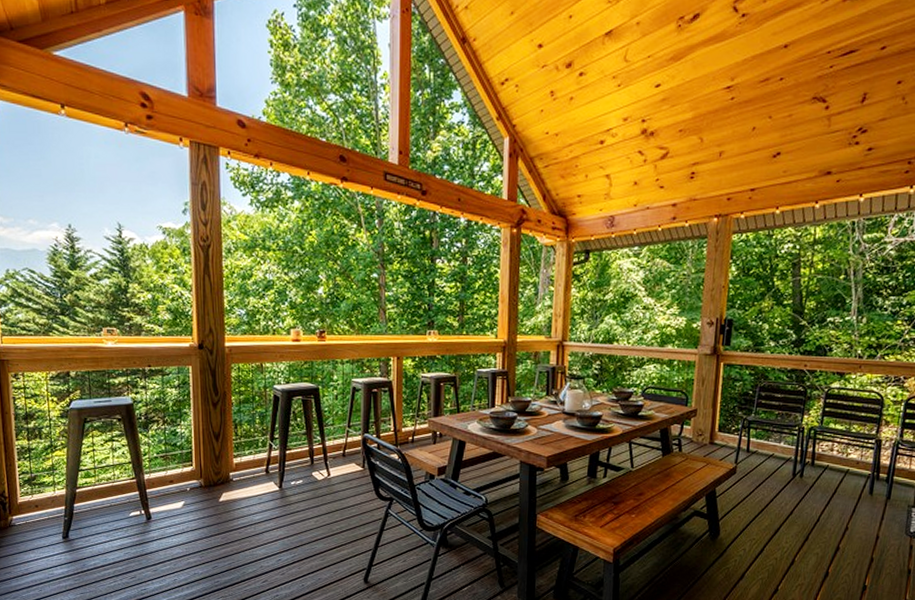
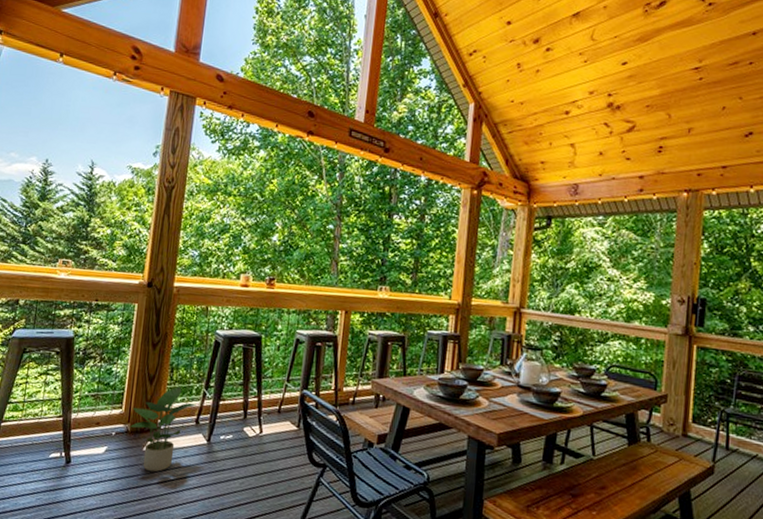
potted plant: none [202,440,265,520] -> present [130,386,198,472]

